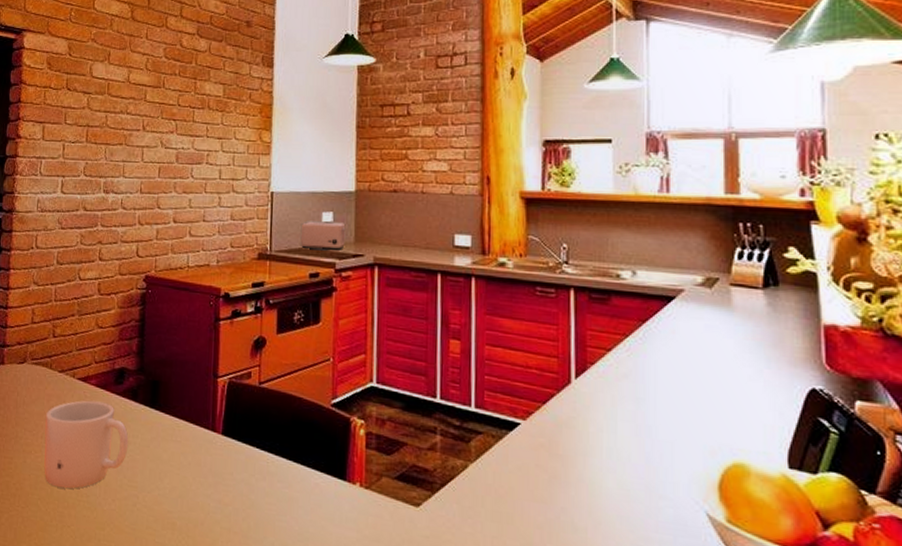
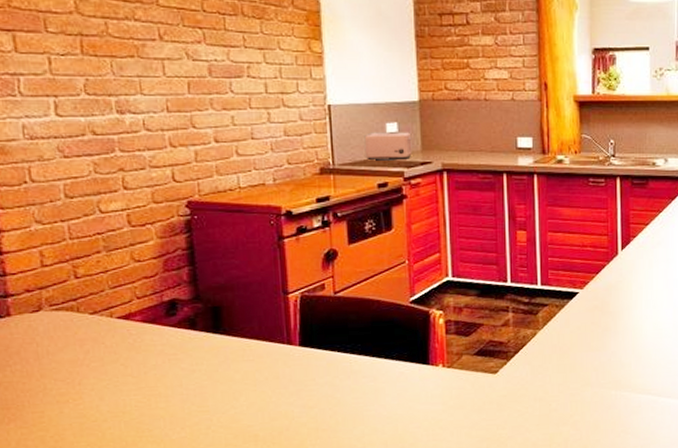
mug: present [44,400,129,489] -> none [81,336,193,430]

